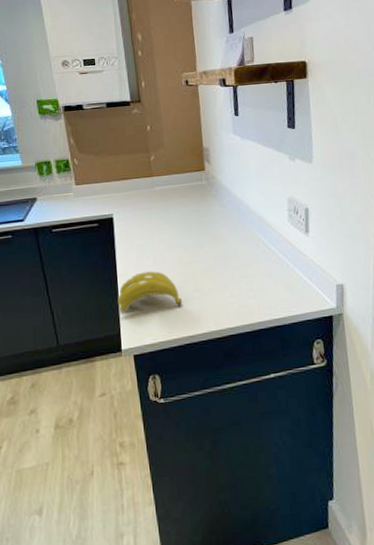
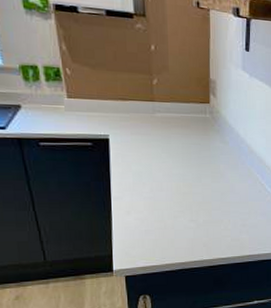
banana: present [117,271,182,312] -> none [110,198,177,235]

